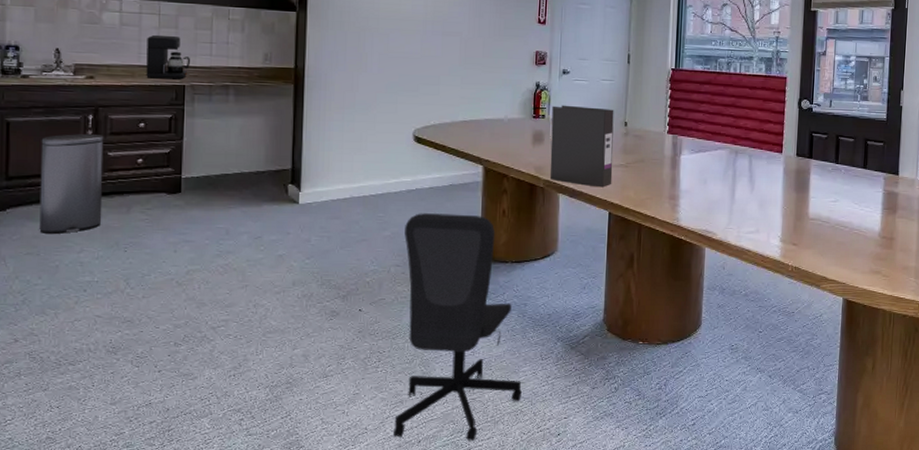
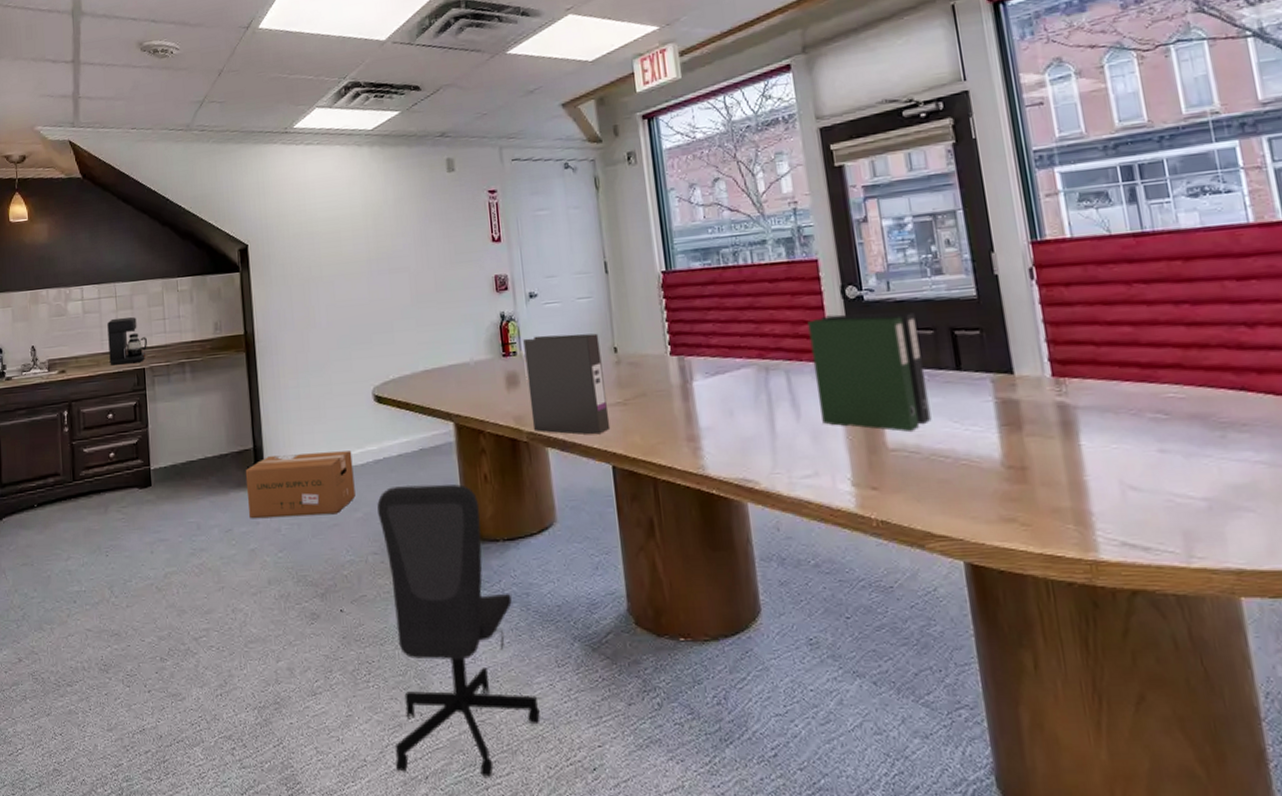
pedal bin: present [39,134,104,234] -> none [26,431,84,542]
box: none [280,177,387,231] -> present [245,451,356,519]
binder: none [768,119,844,208] -> present [807,312,932,433]

